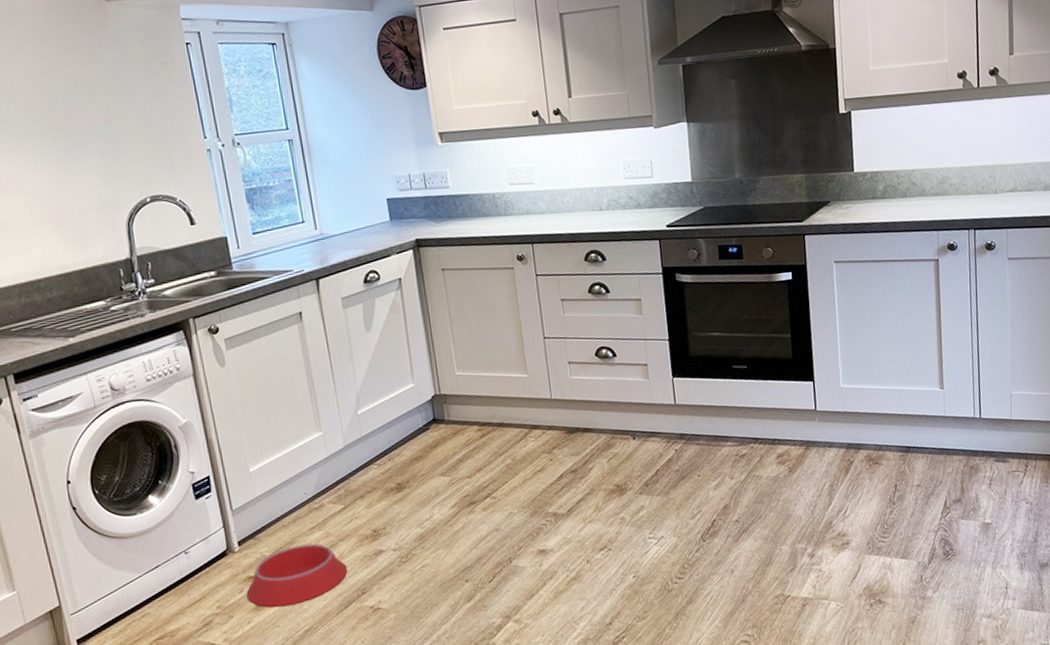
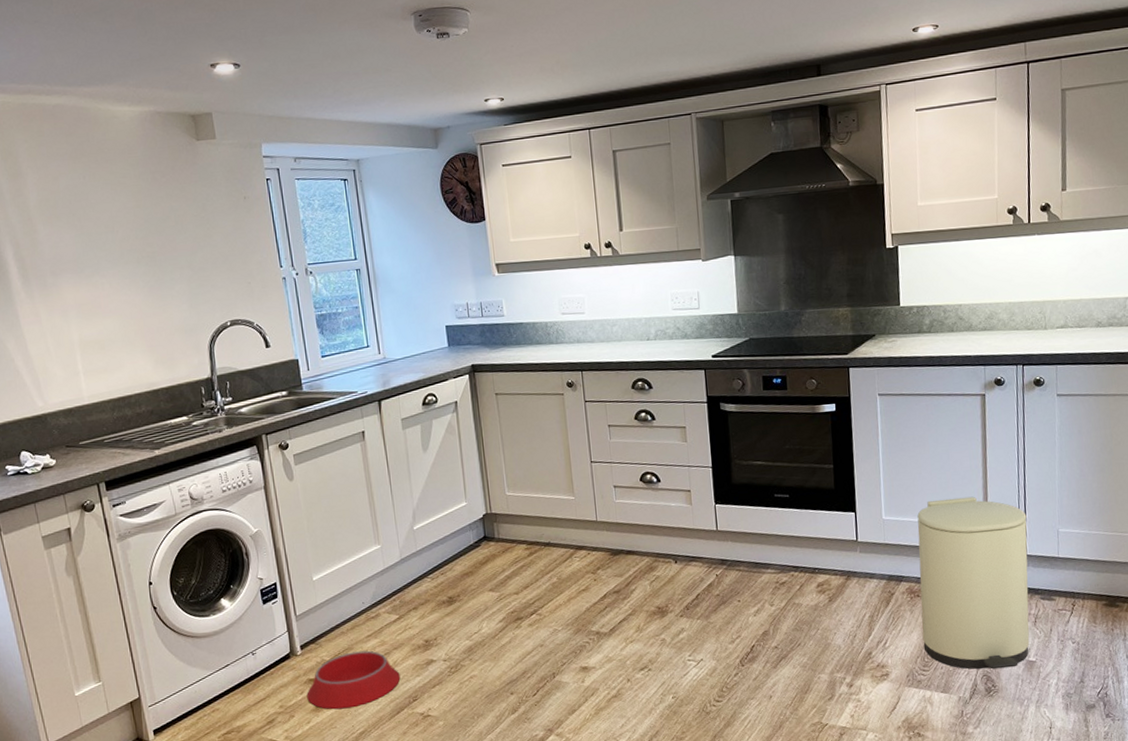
pedal bin: none [874,361,985,534] -> present [917,496,1030,670]

